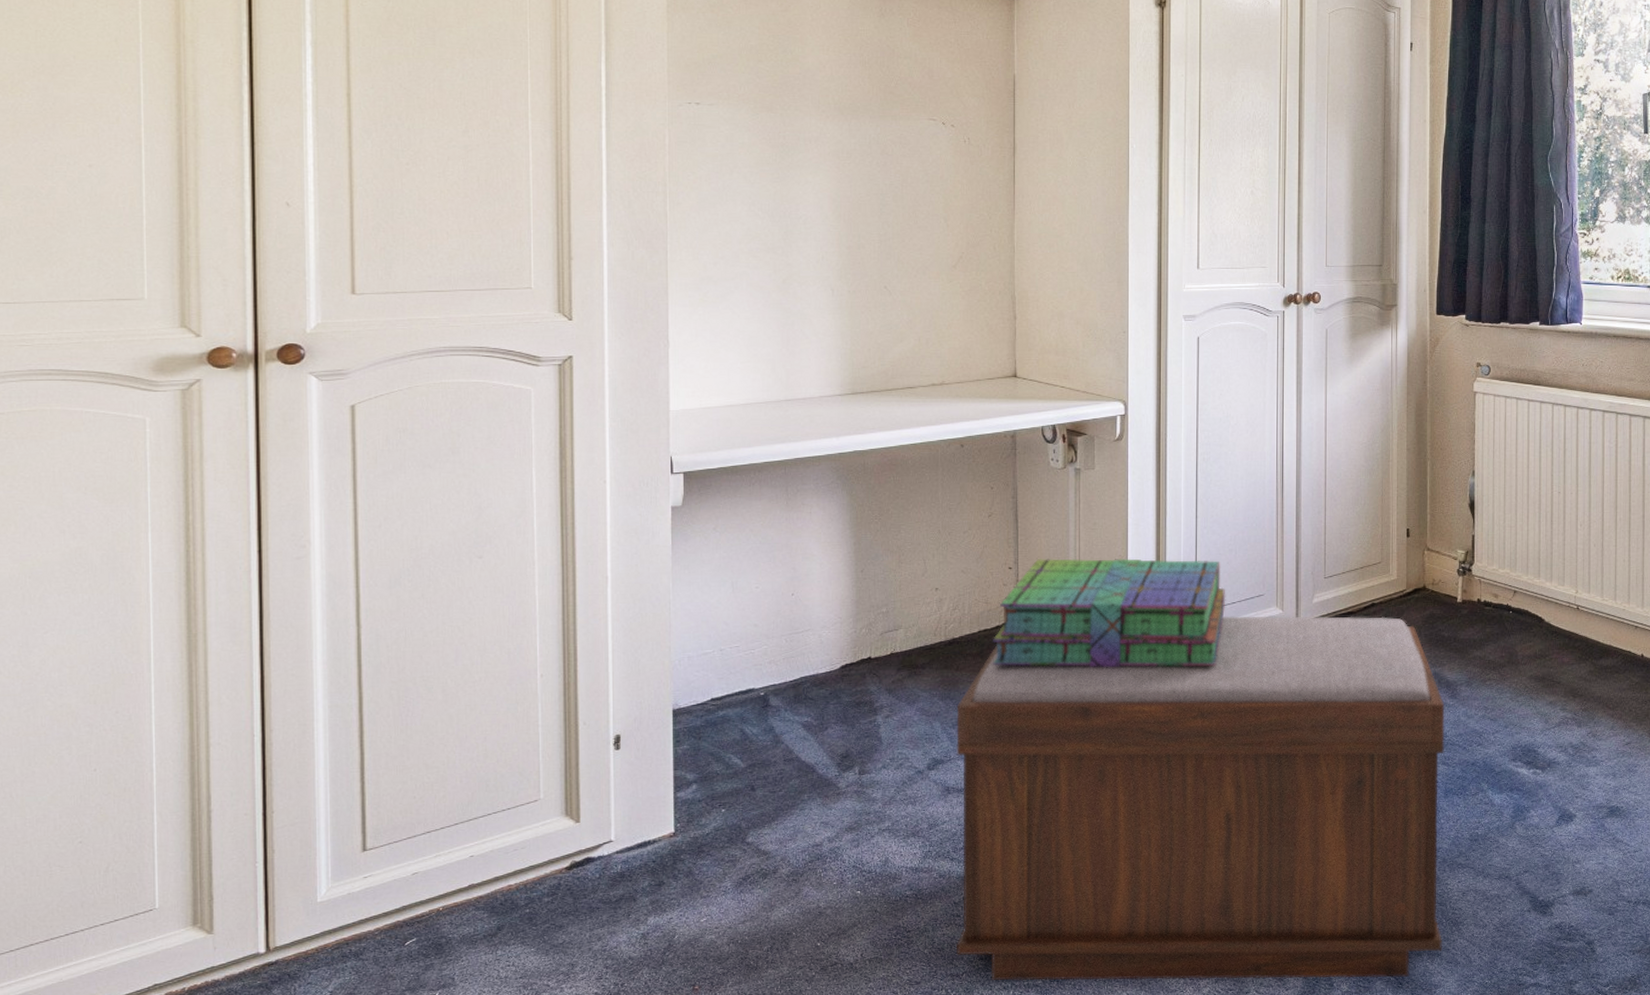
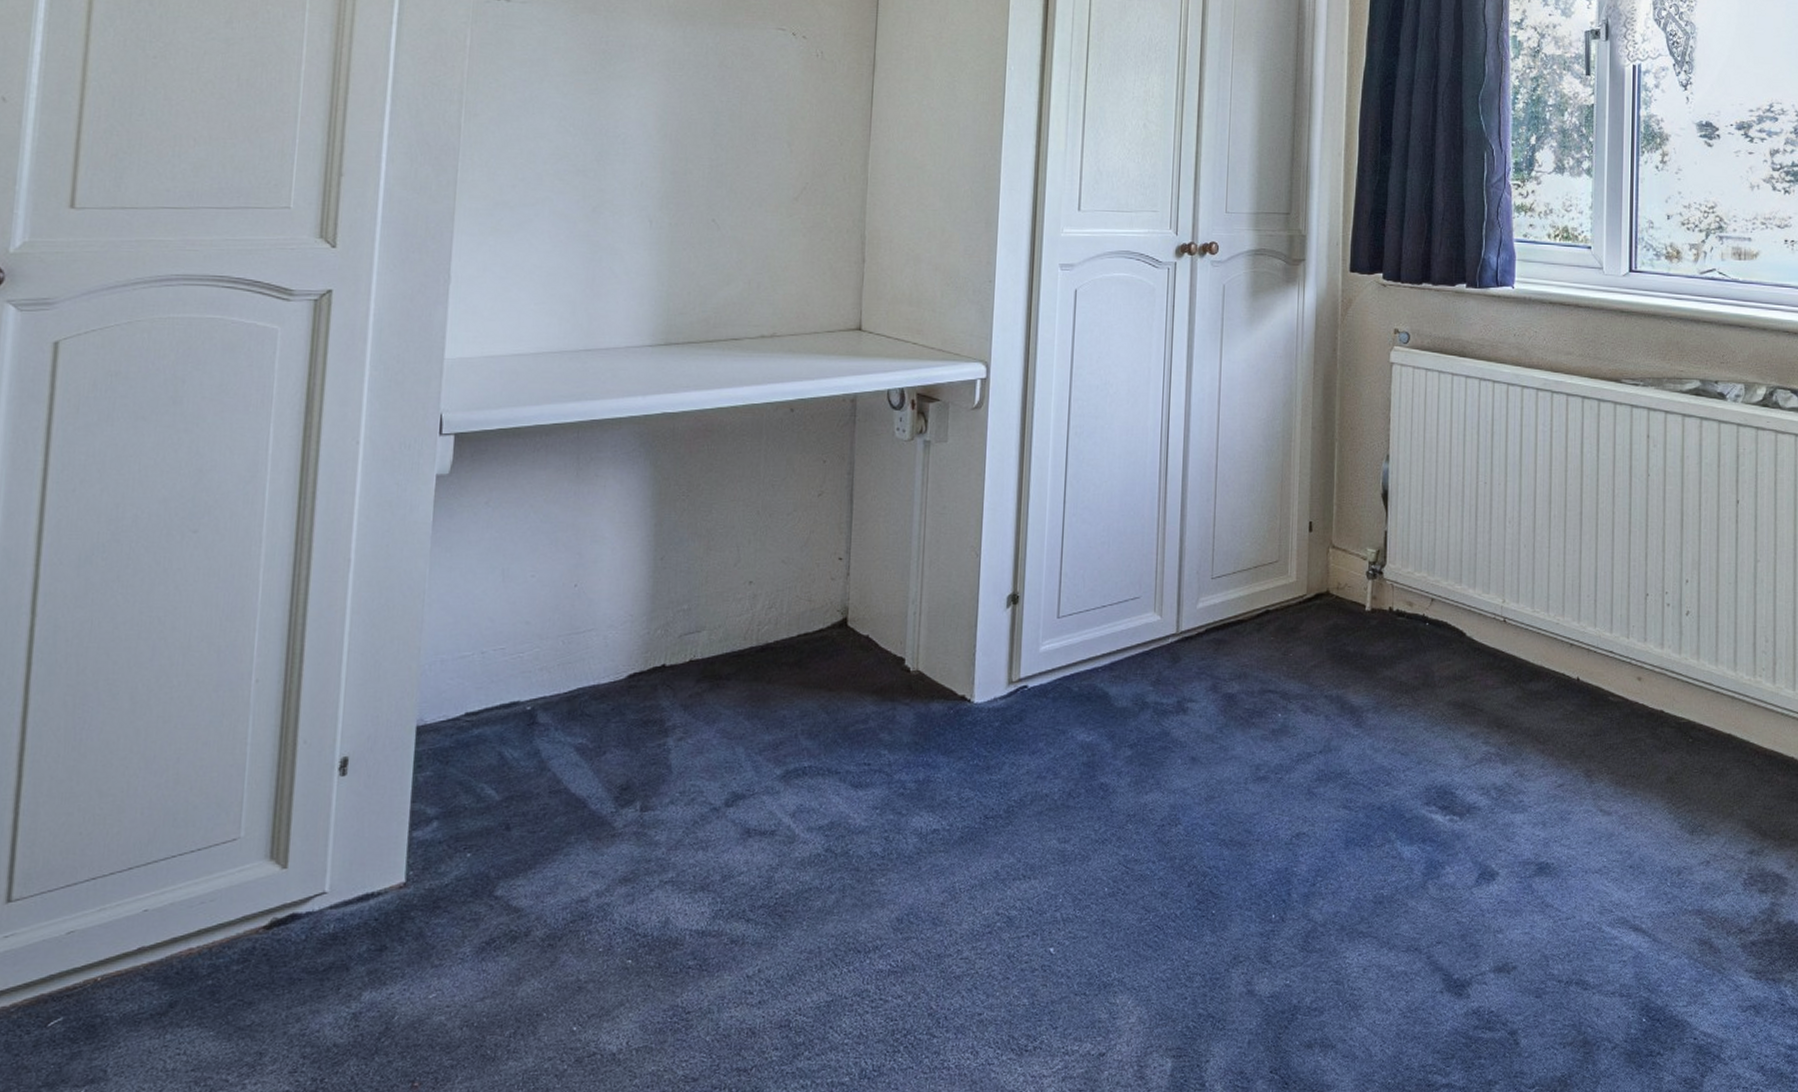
bench: present [956,615,1445,981] -> none [746,622,1348,1078]
stack of books: present [993,558,1226,668] -> none [813,548,1095,684]

